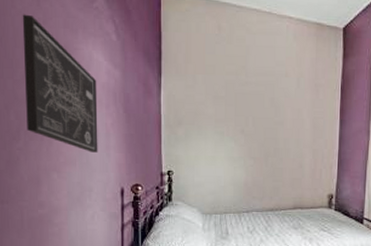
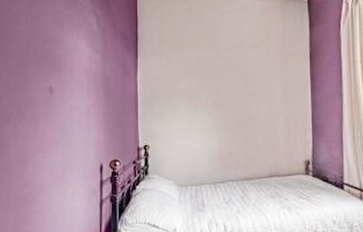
wall art: present [22,14,98,153] -> none [17,14,80,132]

